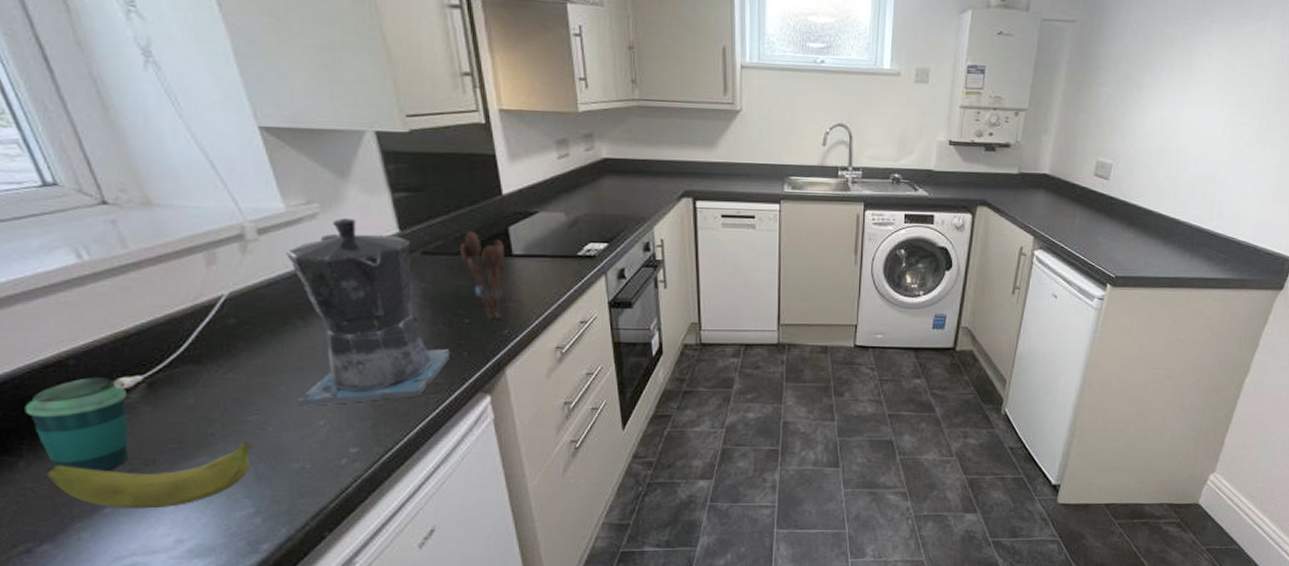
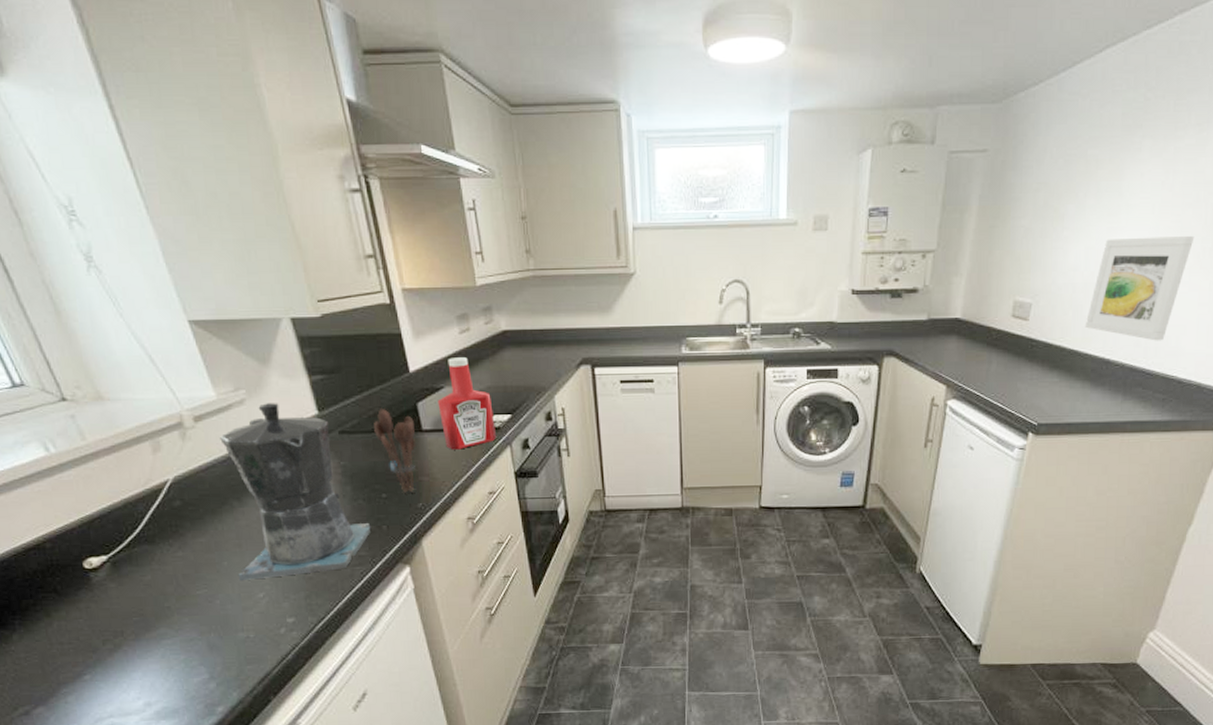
cup: present [24,378,129,472] -> none [13,558,101,643]
banana: present [47,438,254,509] -> none [36,610,205,676]
ketchup bottle: none [531,182,592,277] -> present [437,357,497,450]
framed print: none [1158,110,1253,206] -> present [1085,235,1195,341]

